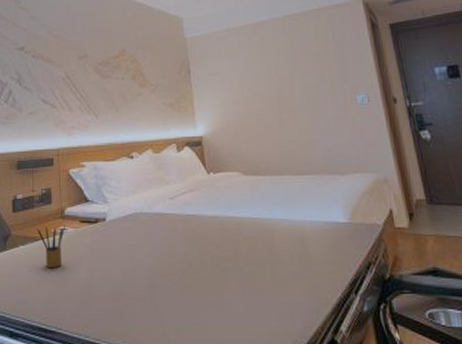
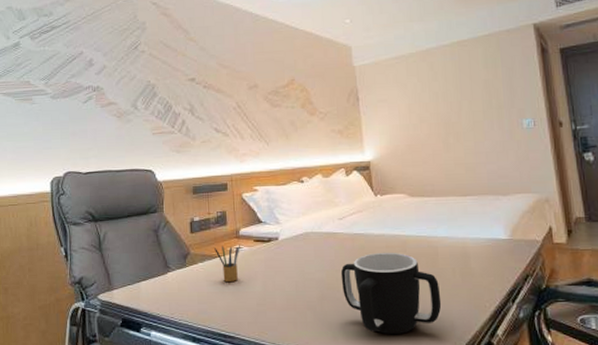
mug: none [172,235,280,329] -> present [340,252,442,334]

